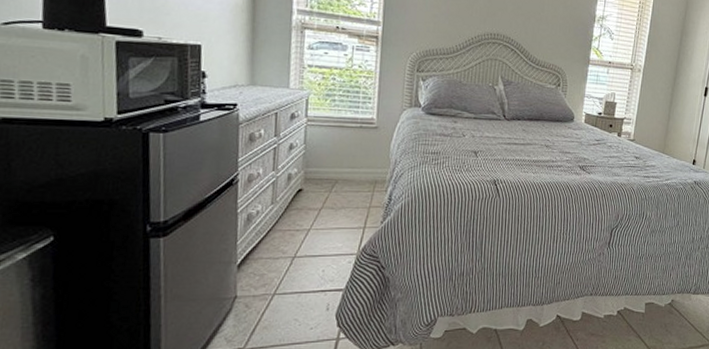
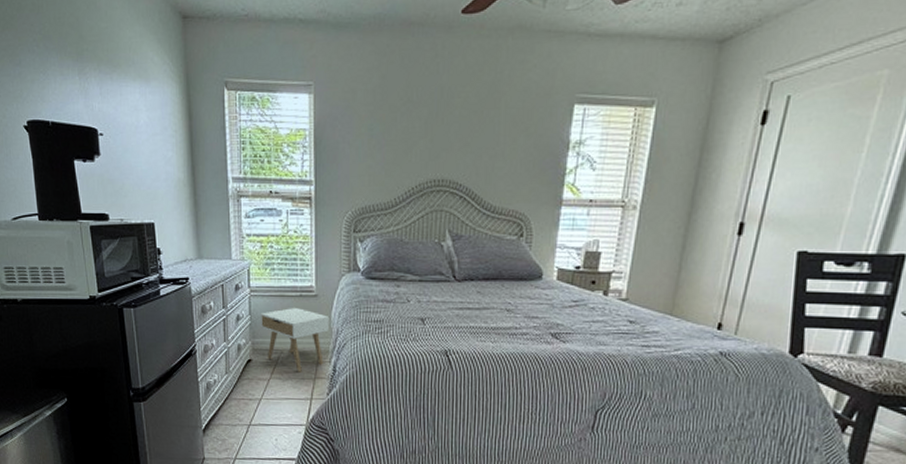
nightstand: none [315,137,389,202] -> present [260,307,330,372]

